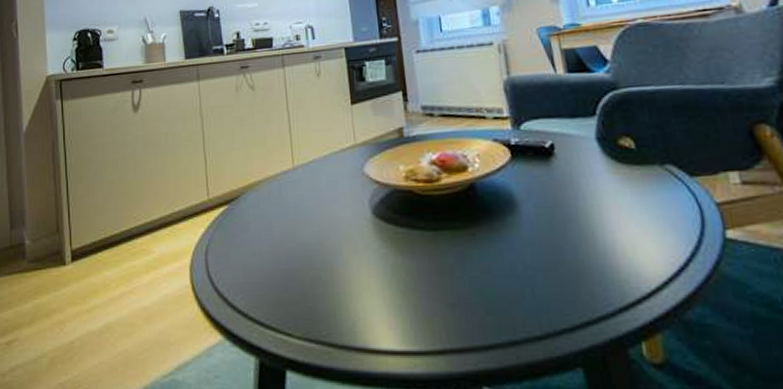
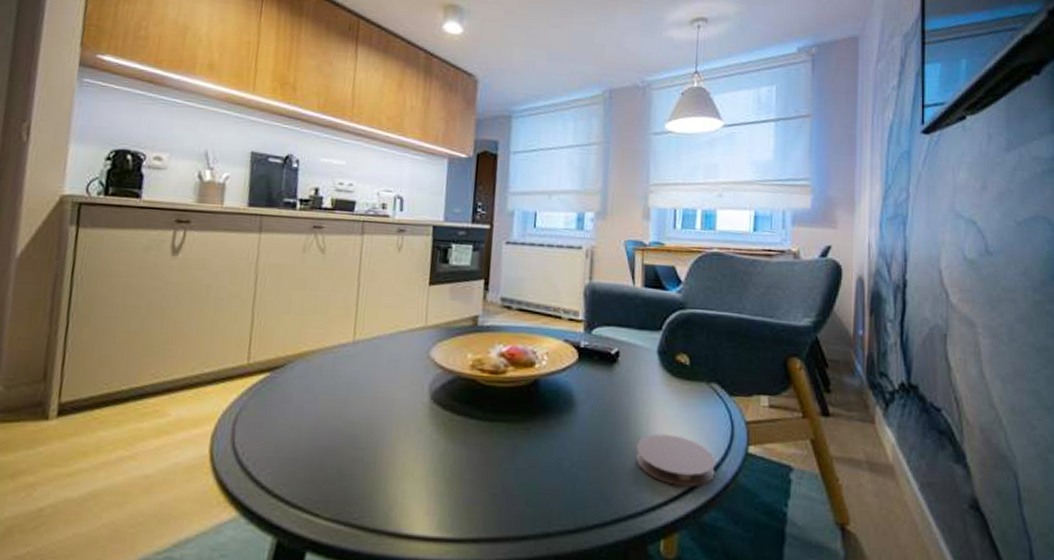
coaster: none [592,226,691,283] -> present [636,434,715,488]

